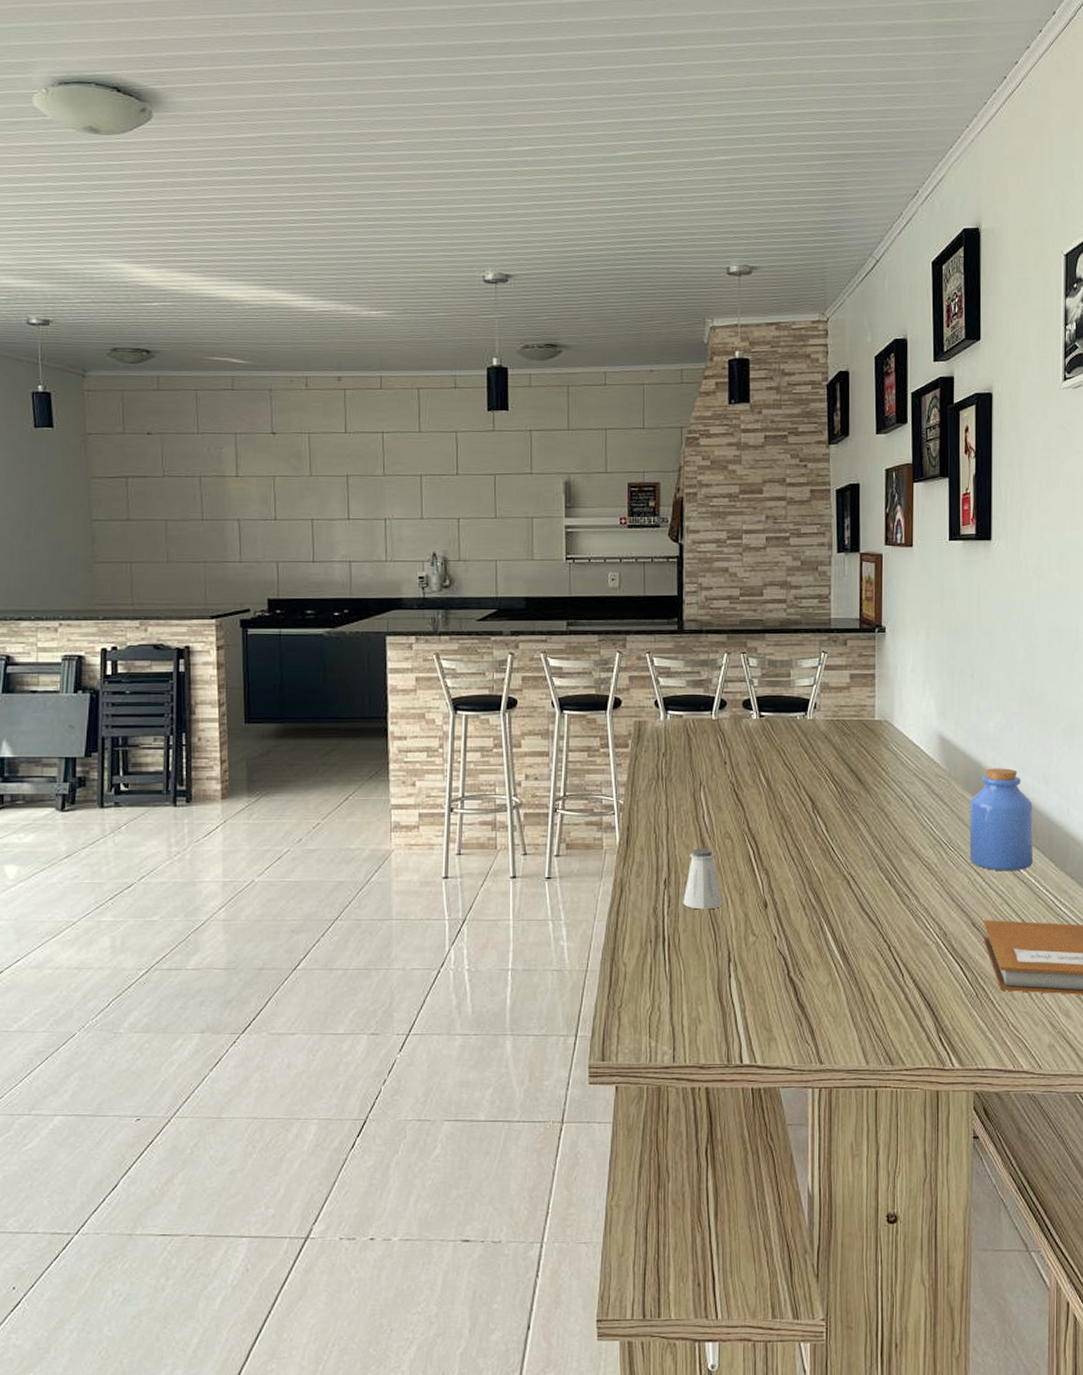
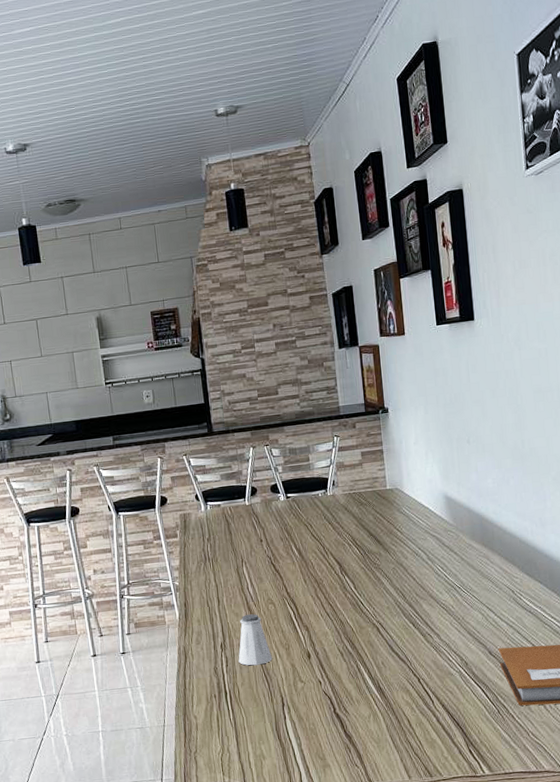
jar: present [969,768,1033,871] -> none [477,517,537,605]

